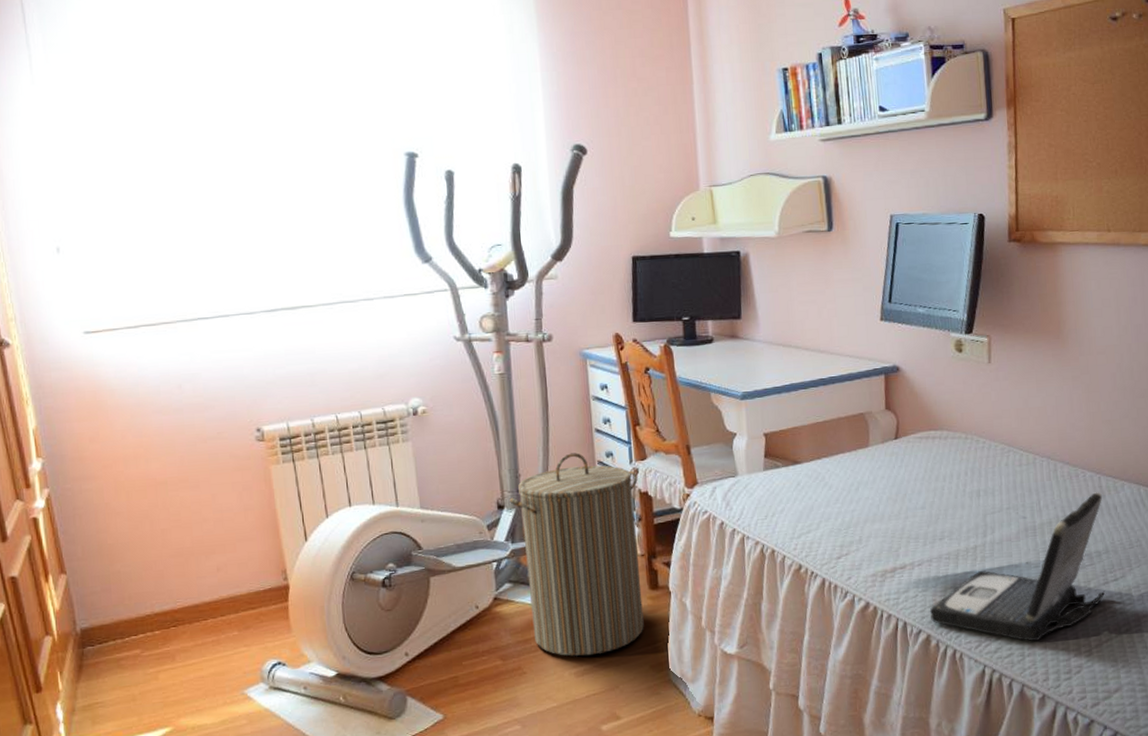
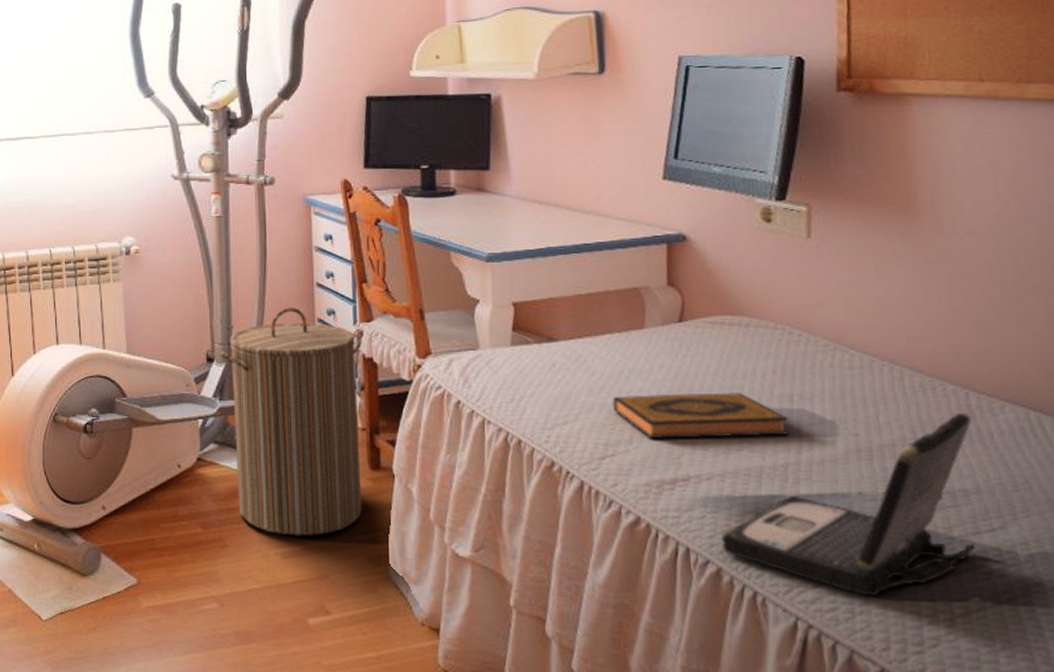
hardback book: none [845,493,977,537] -> present [612,393,789,440]

